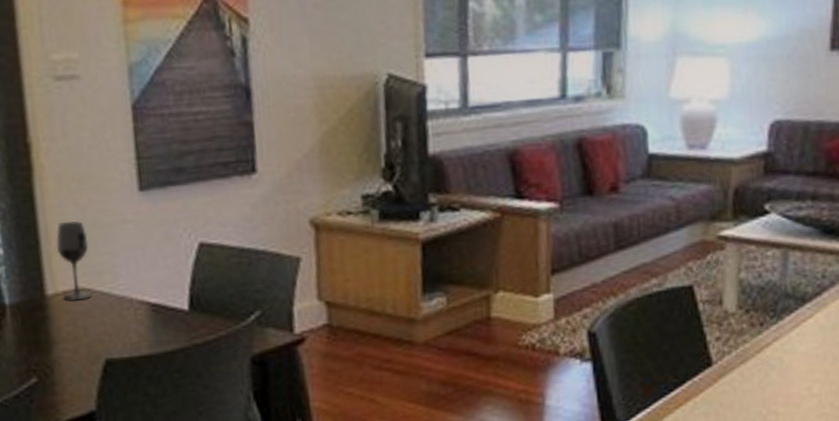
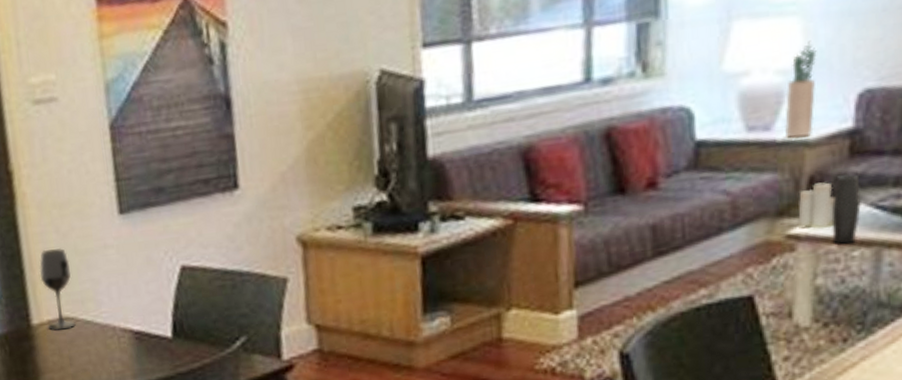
vase: none [716,78,740,157] -> present [785,40,817,138]
candle: none [725,193,754,232] -> present [797,181,835,229]
vase: none [751,188,773,245] -> present [831,173,861,244]

